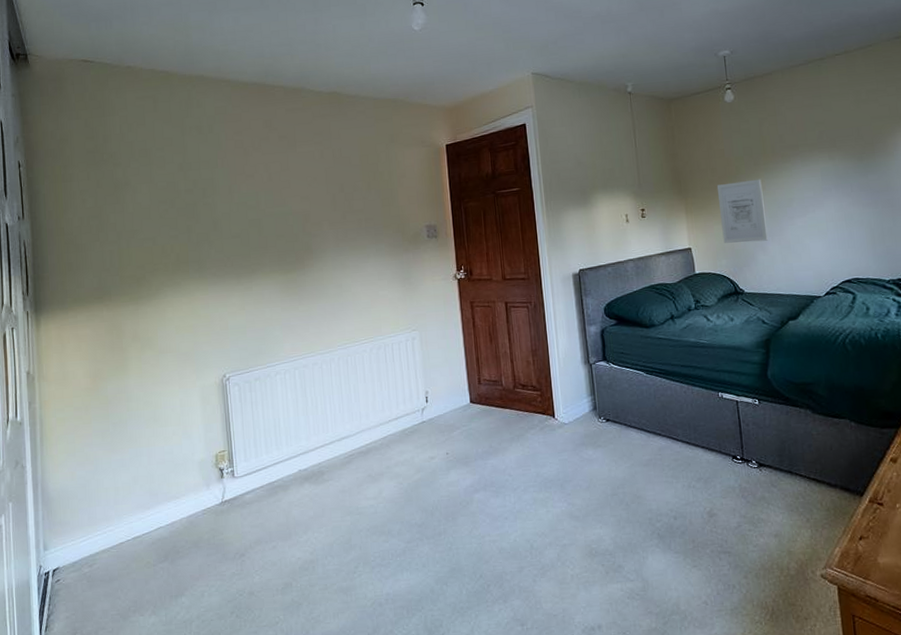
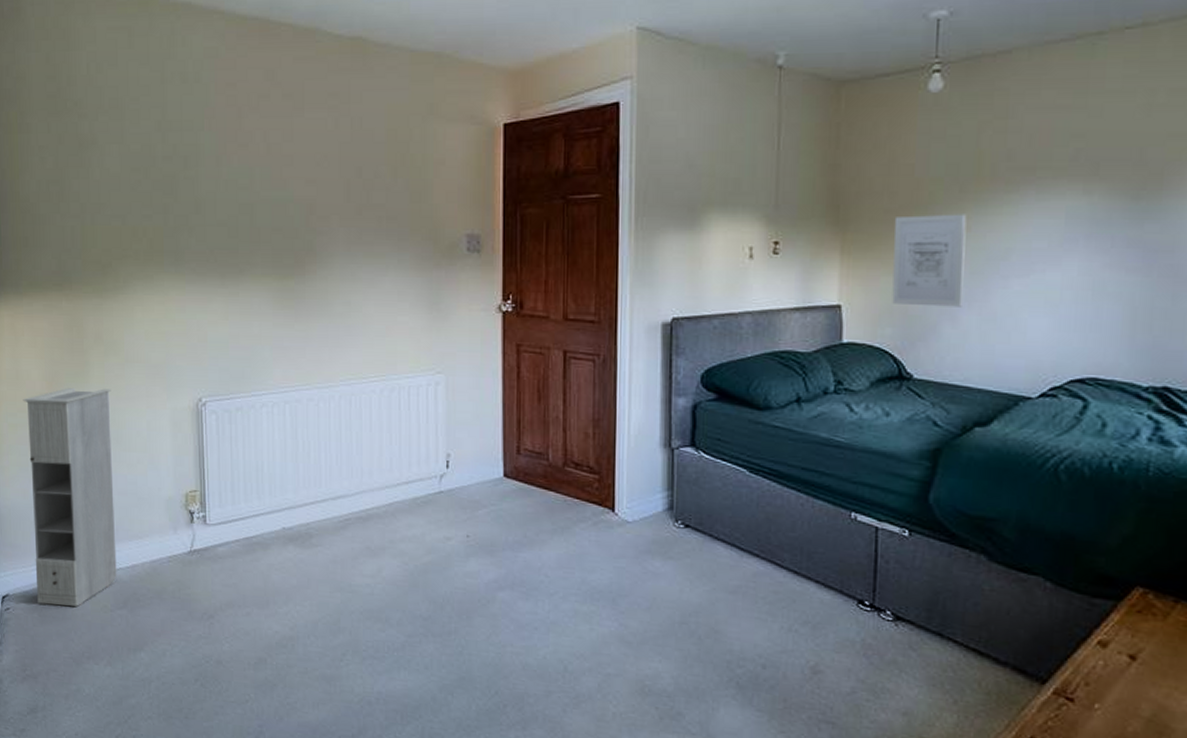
cabinet: none [69,377,158,571] -> present [23,388,117,606]

